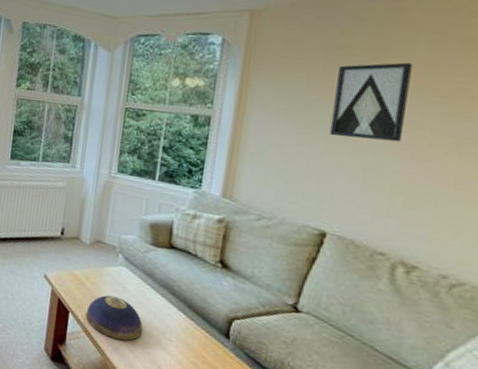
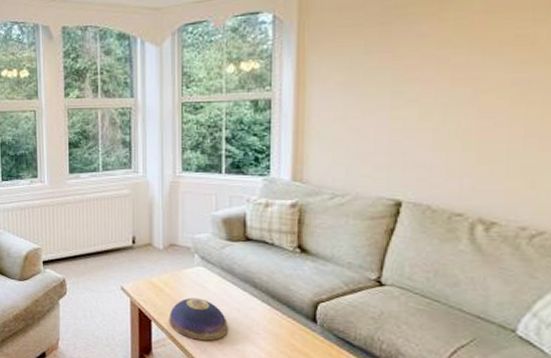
wall art: present [329,62,413,142] -> none [394,14,471,102]

